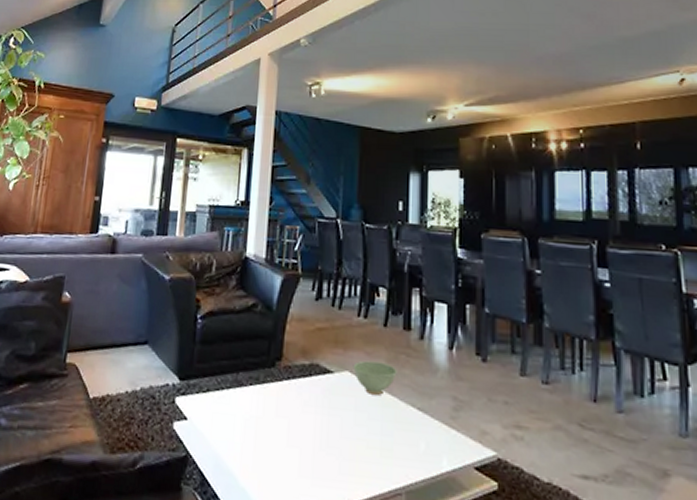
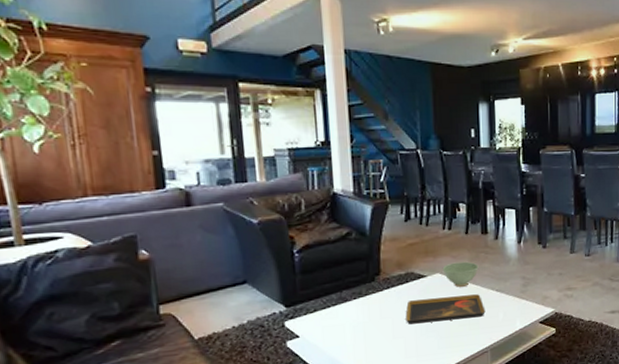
decorative tray: none [304,400,402,442] -> present [405,294,486,325]

